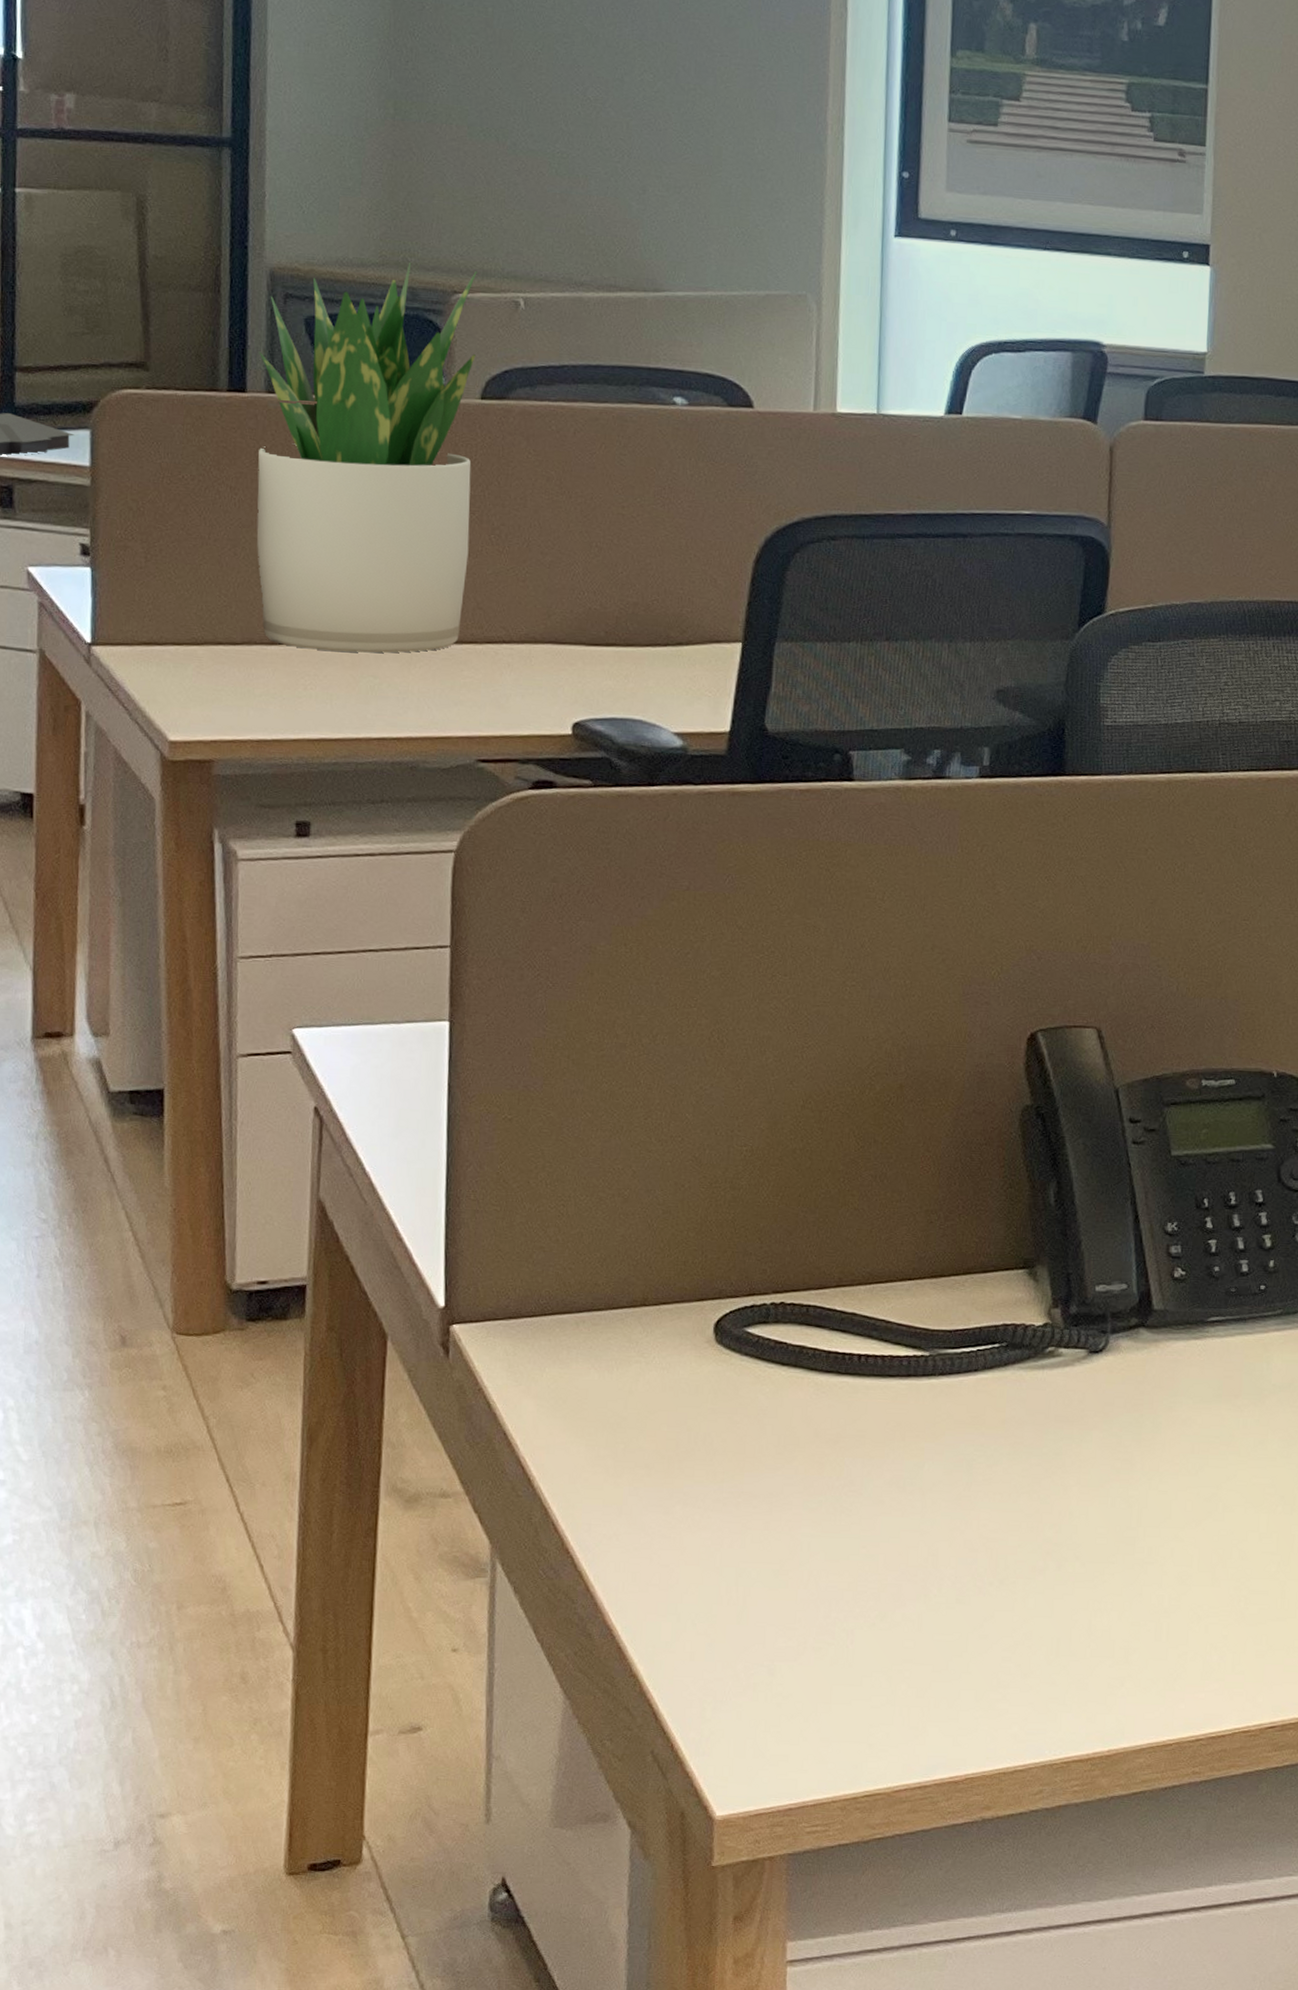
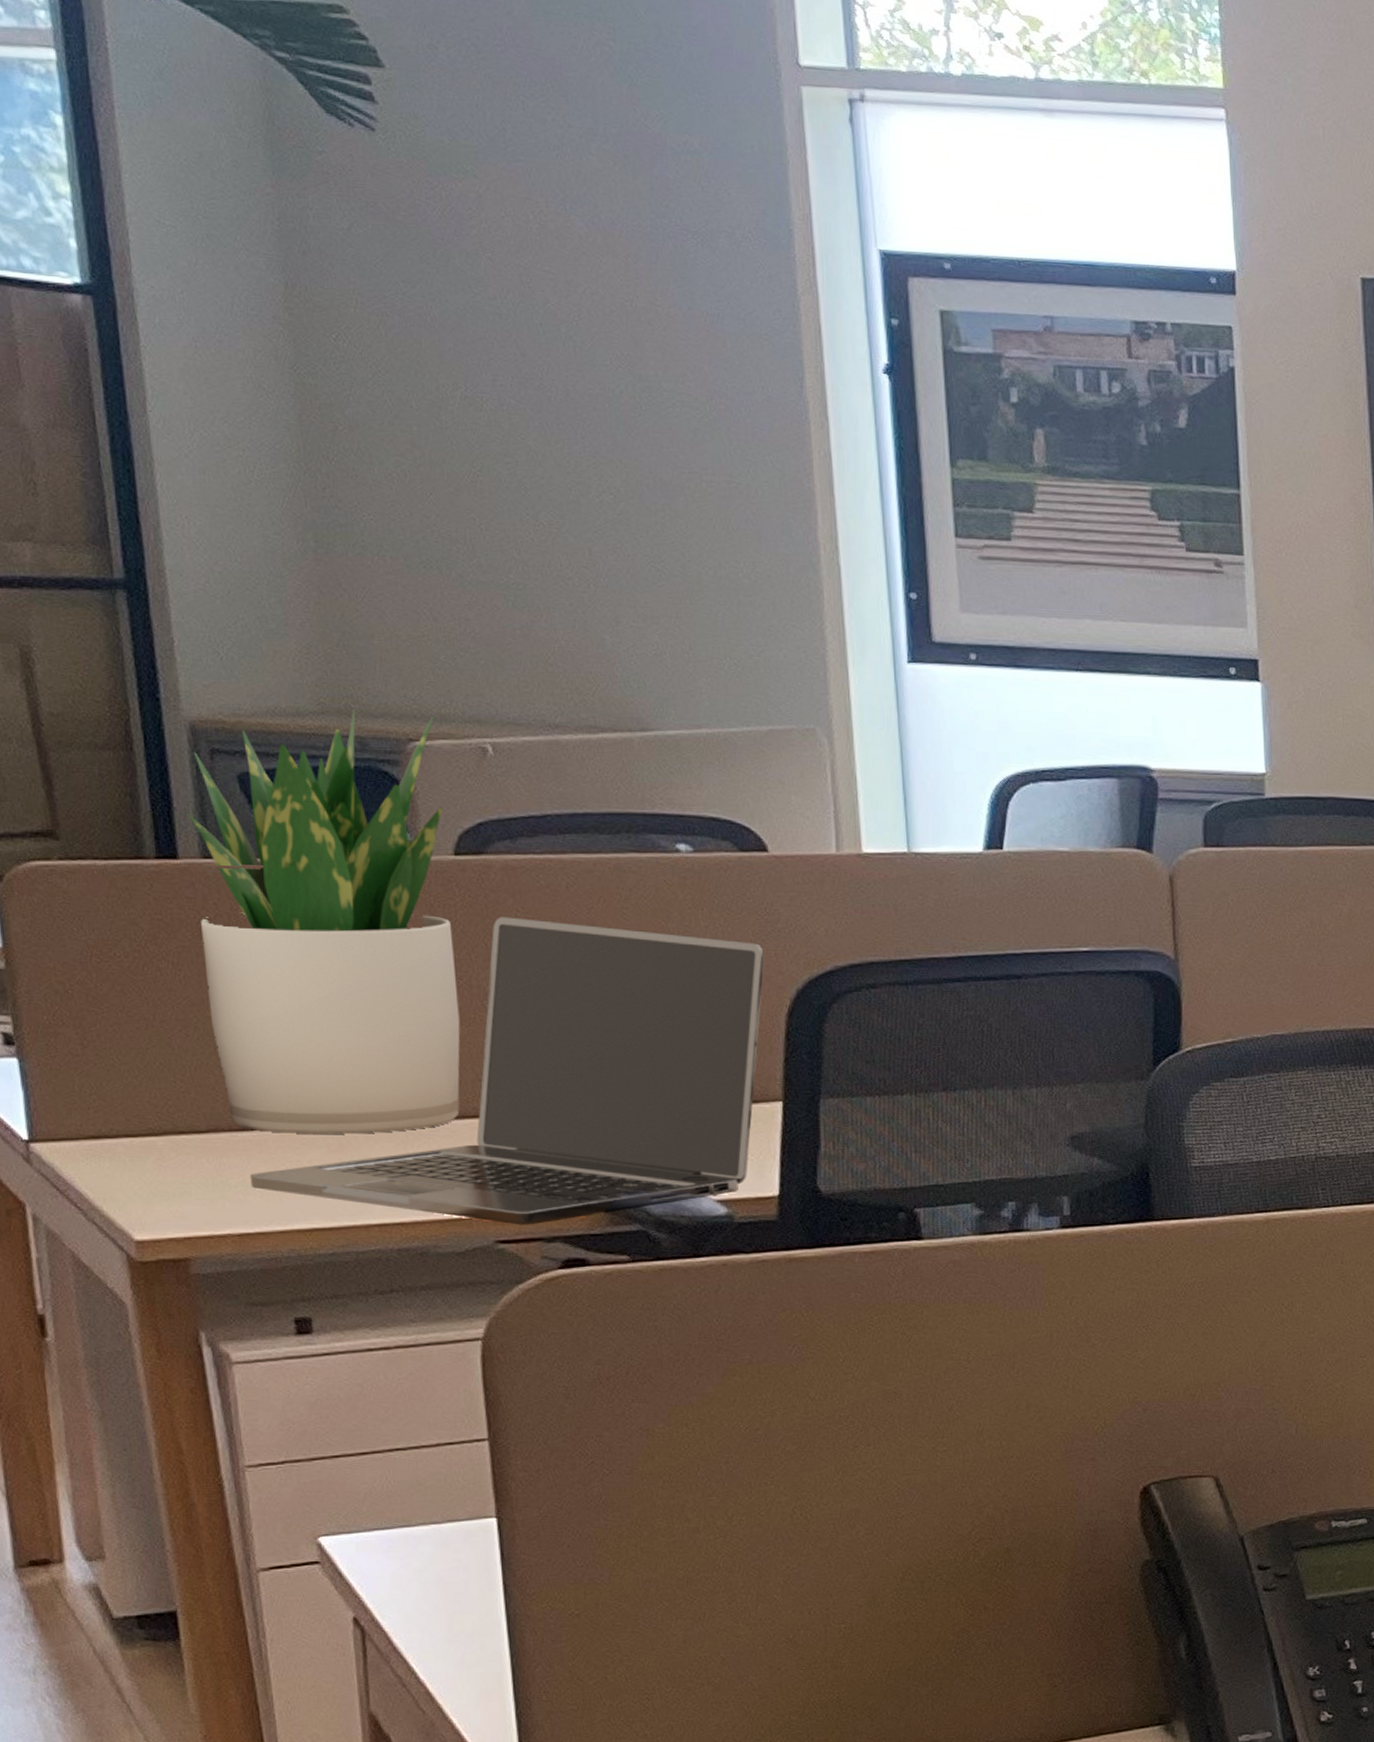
laptop: none [272,458,740,747] -> present [249,917,765,1225]

